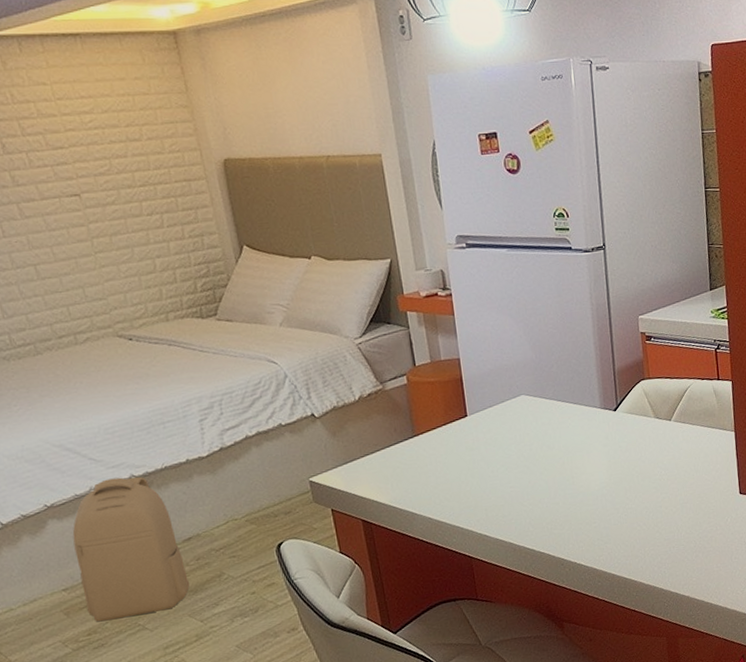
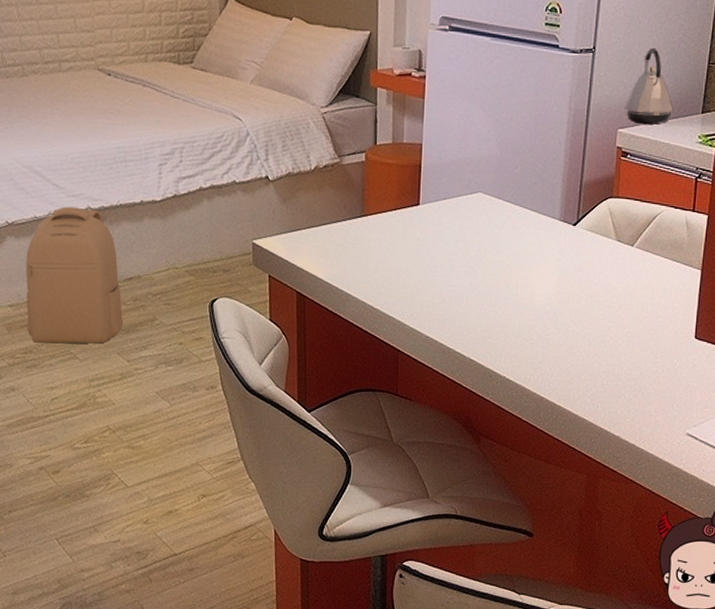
kettle: none [642,237,685,308] -> present [626,47,673,124]

